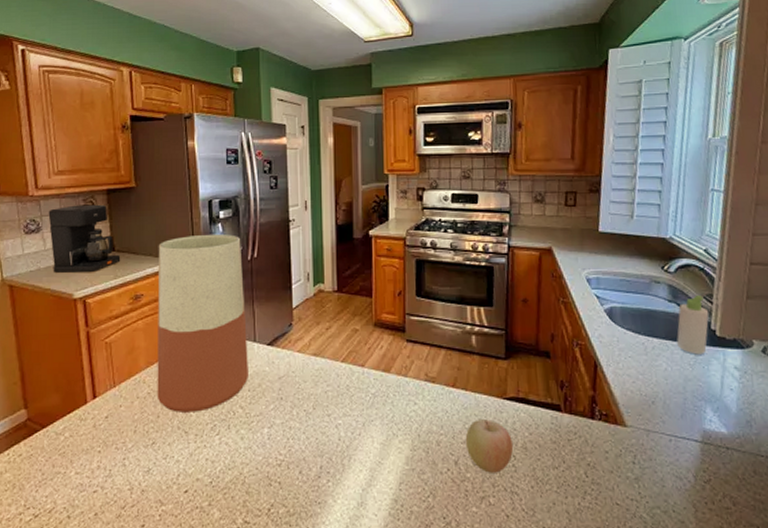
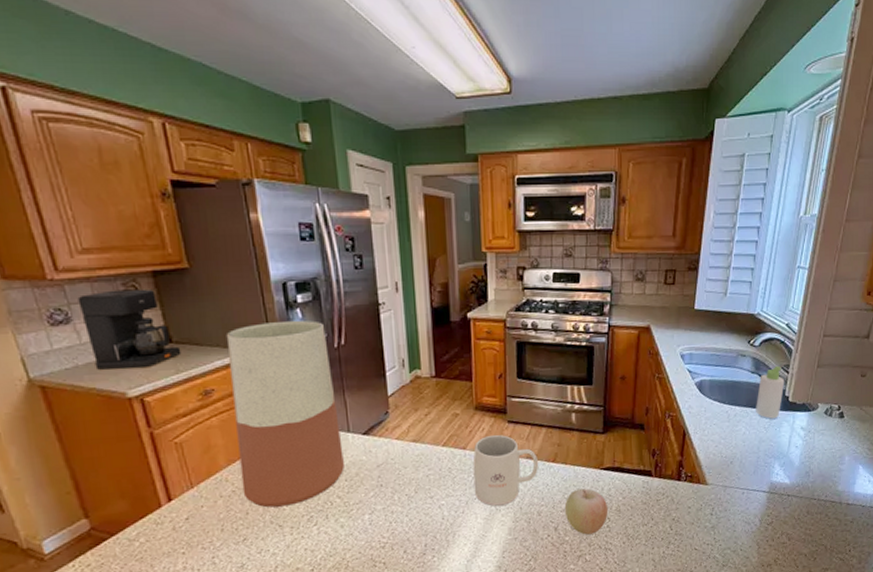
mug: none [370,353,438,431] -> present [472,434,539,506]

